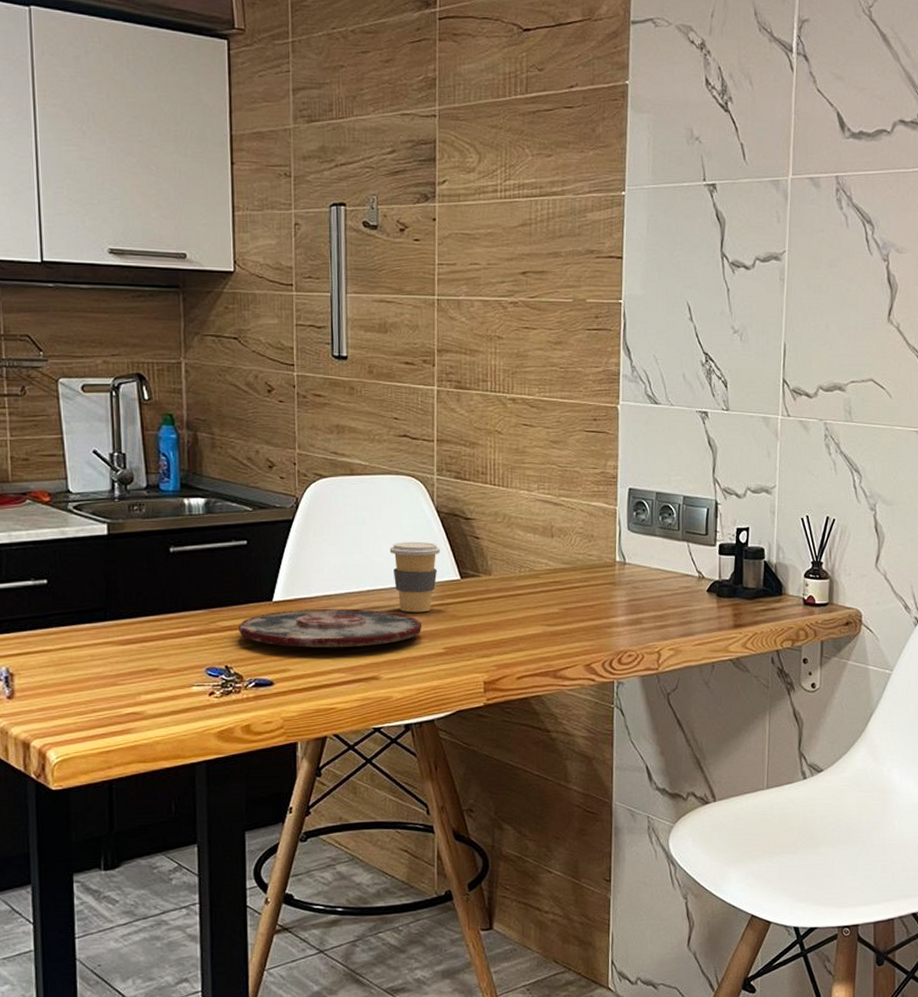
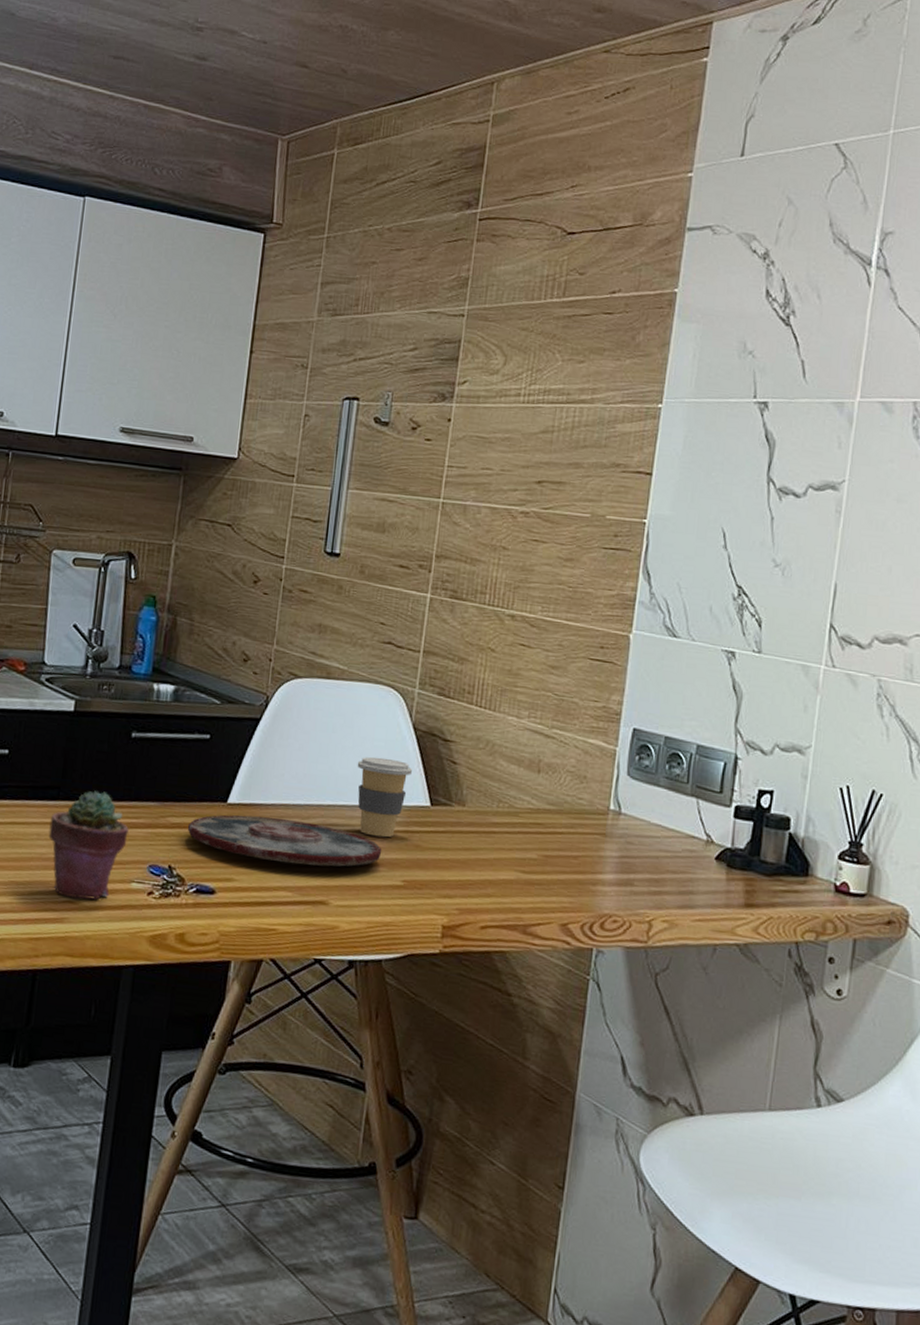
potted succulent: none [101,607,181,710] -> present [48,790,129,900]

